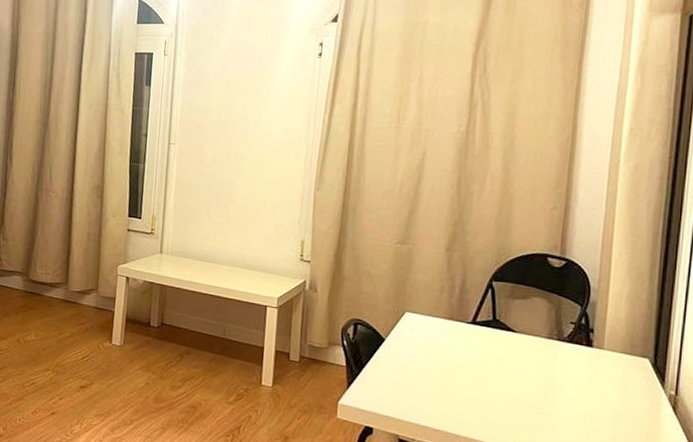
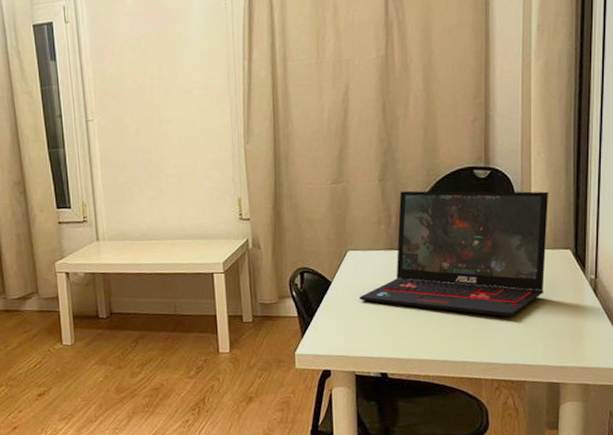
laptop: none [411,264,630,416] -> present [359,190,549,317]

